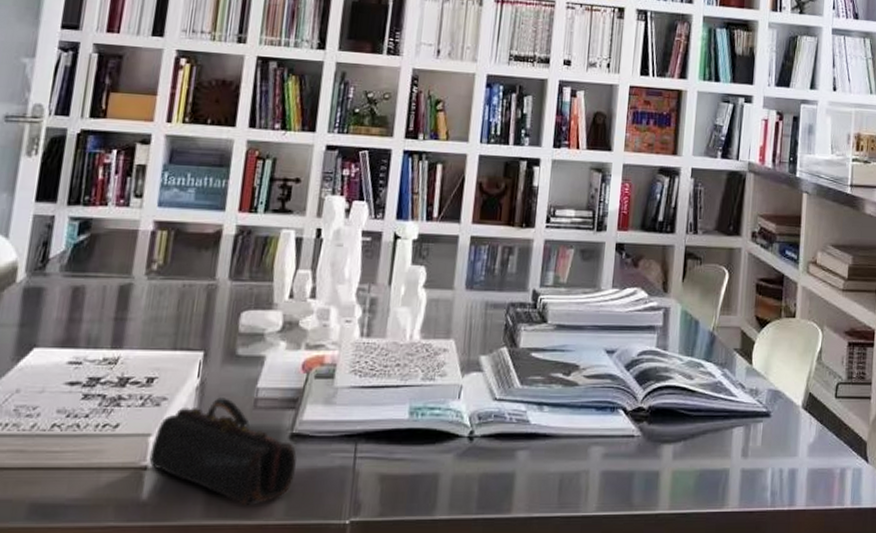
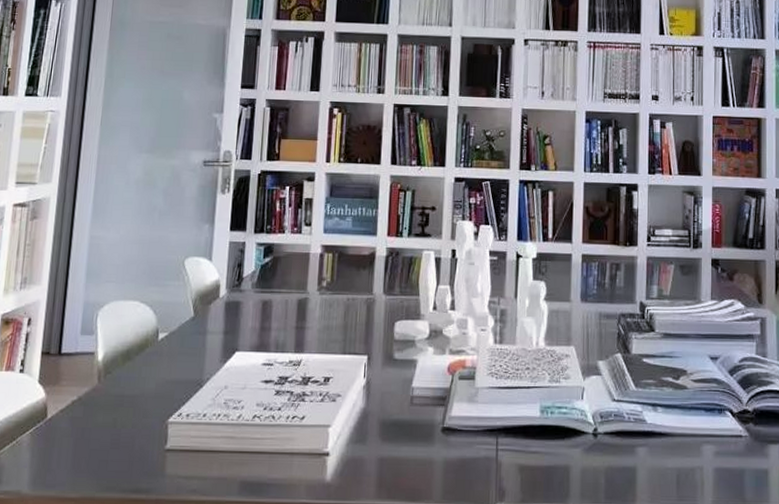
pencil case: present [149,398,297,506] -> none [330,395,449,490]

